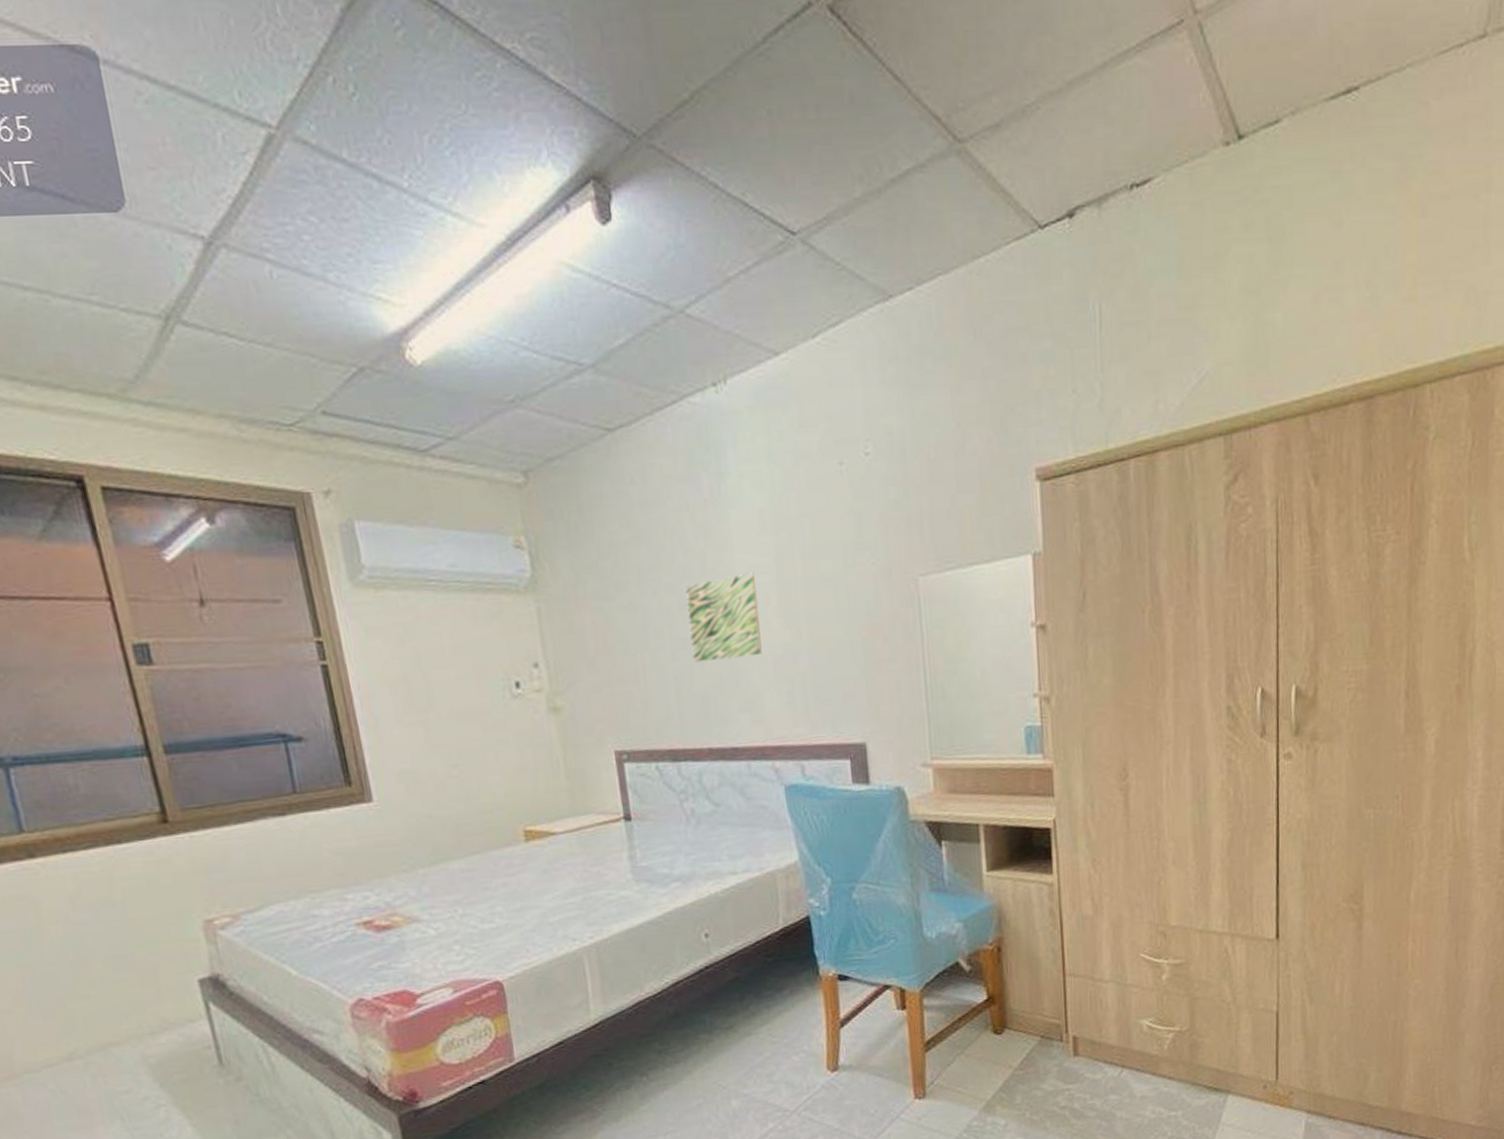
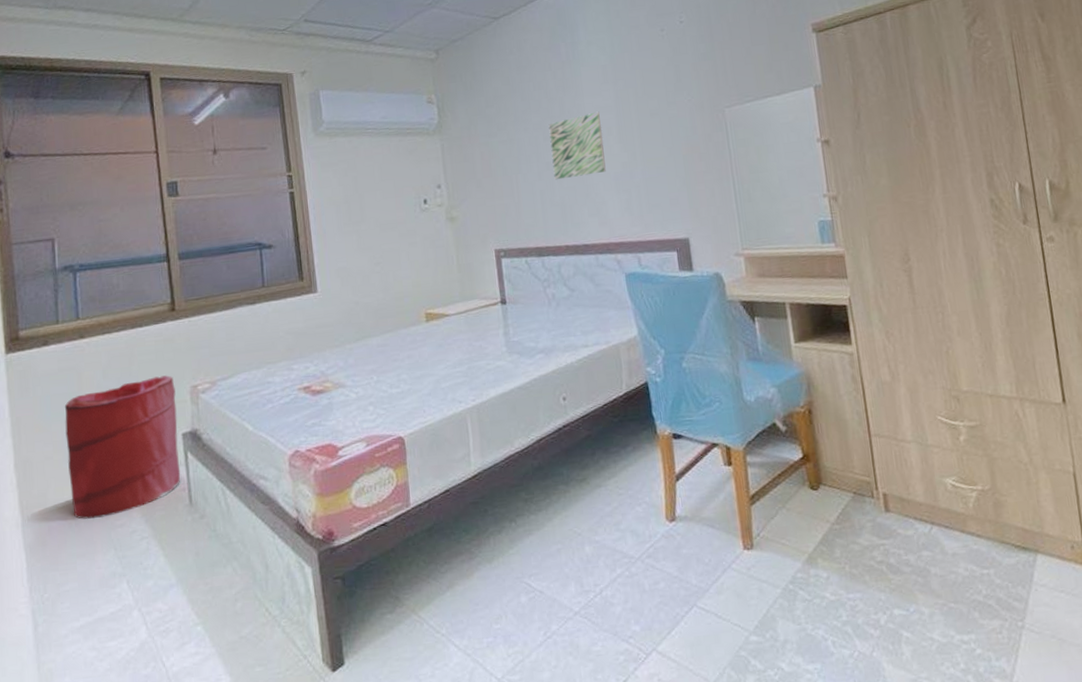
laundry hamper: none [19,907,203,1086] -> present [64,375,181,519]

